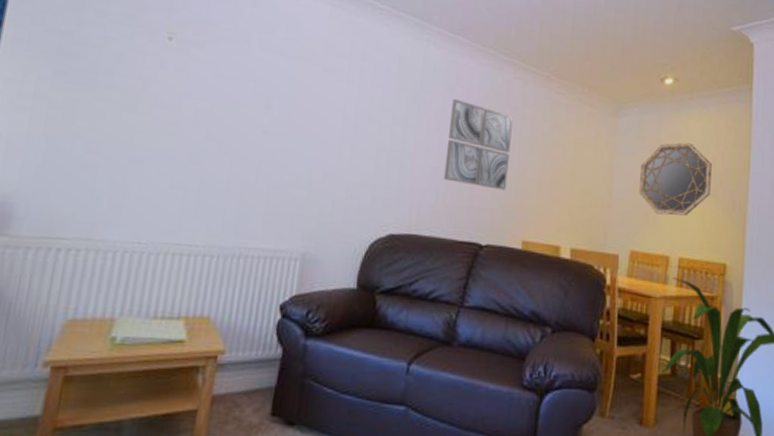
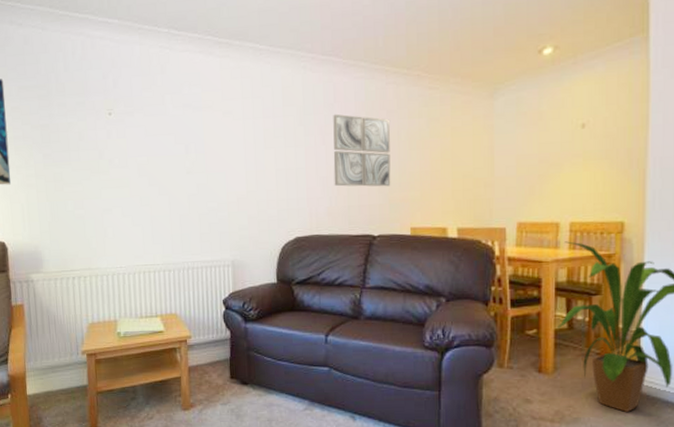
home mirror: present [638,142,712,216] -> none [522,109,603,185]

